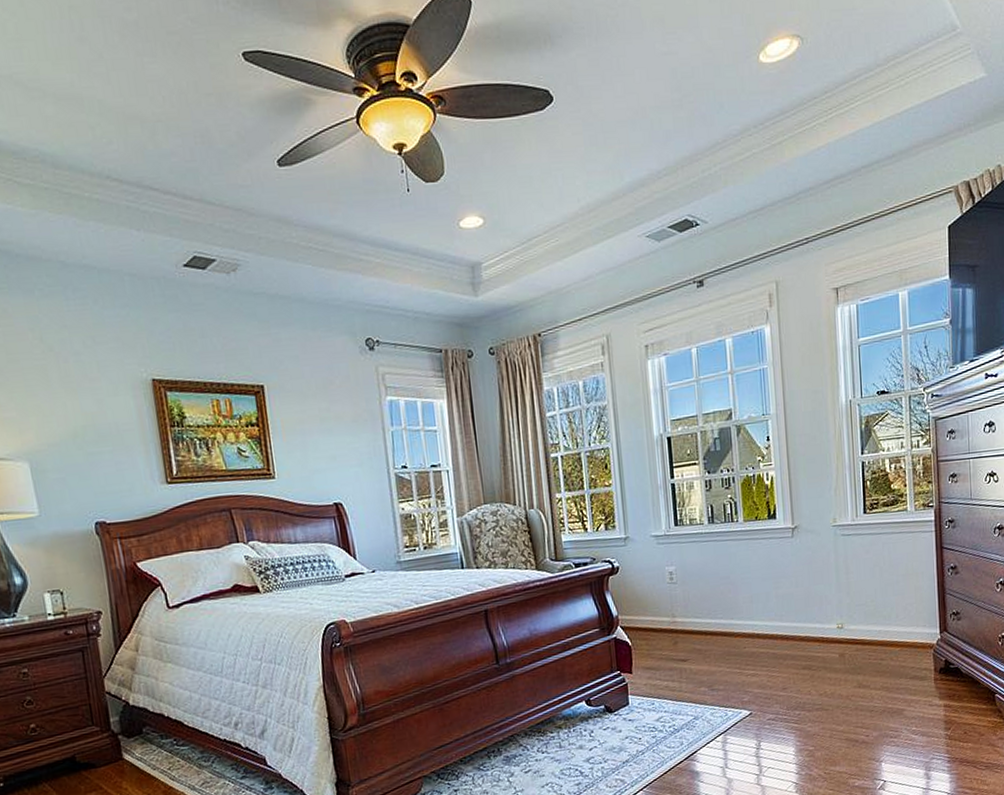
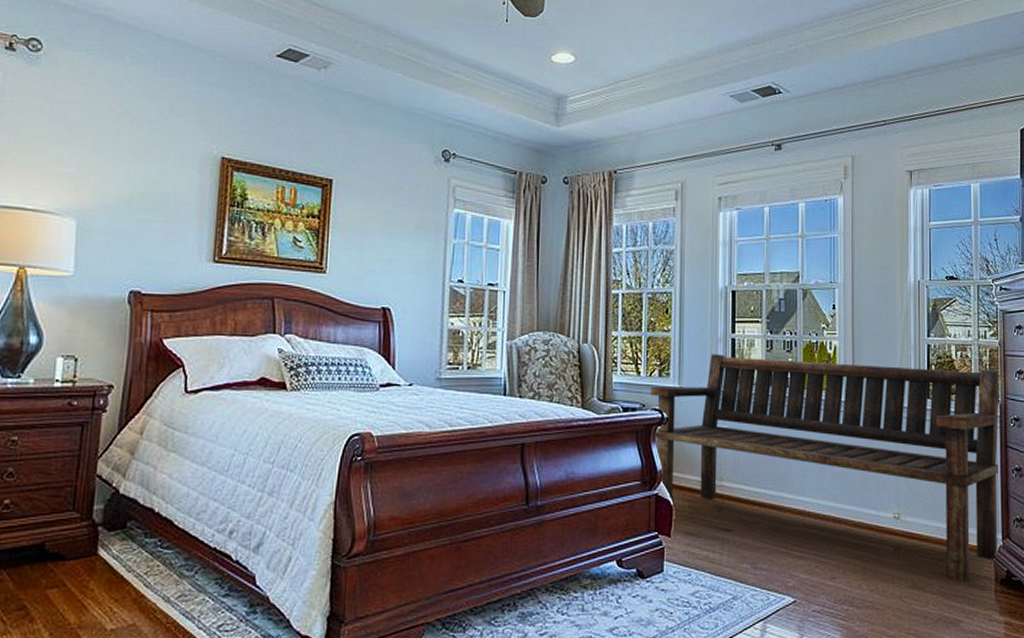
bench: none [598,477,936,676] -> present [650,354,1000,582]

